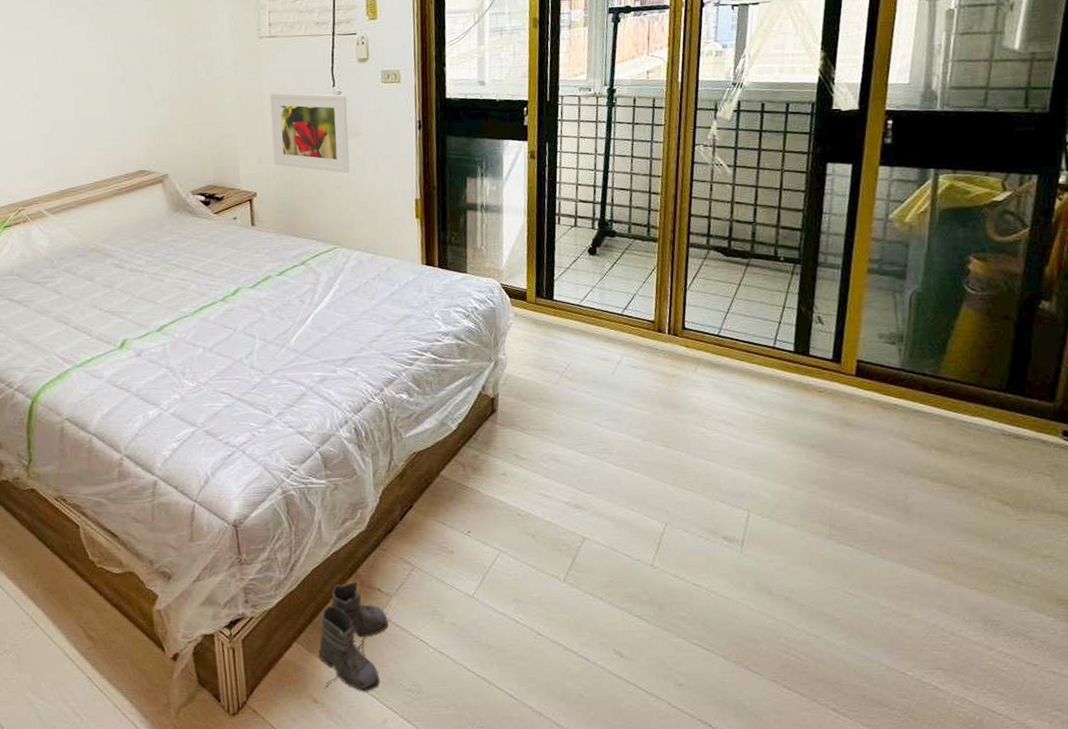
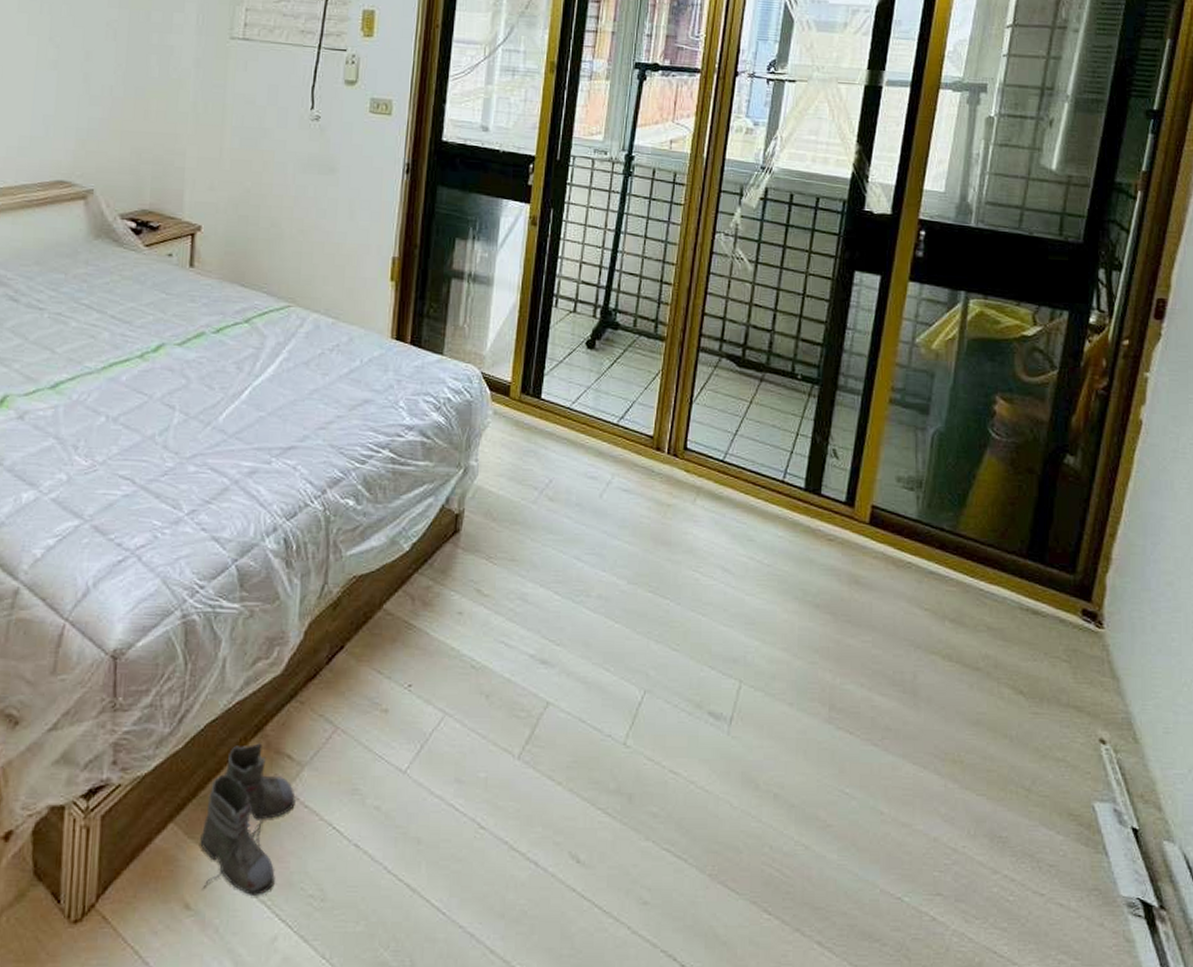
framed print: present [269,93,349,174] -> none [228,107,326,216]

